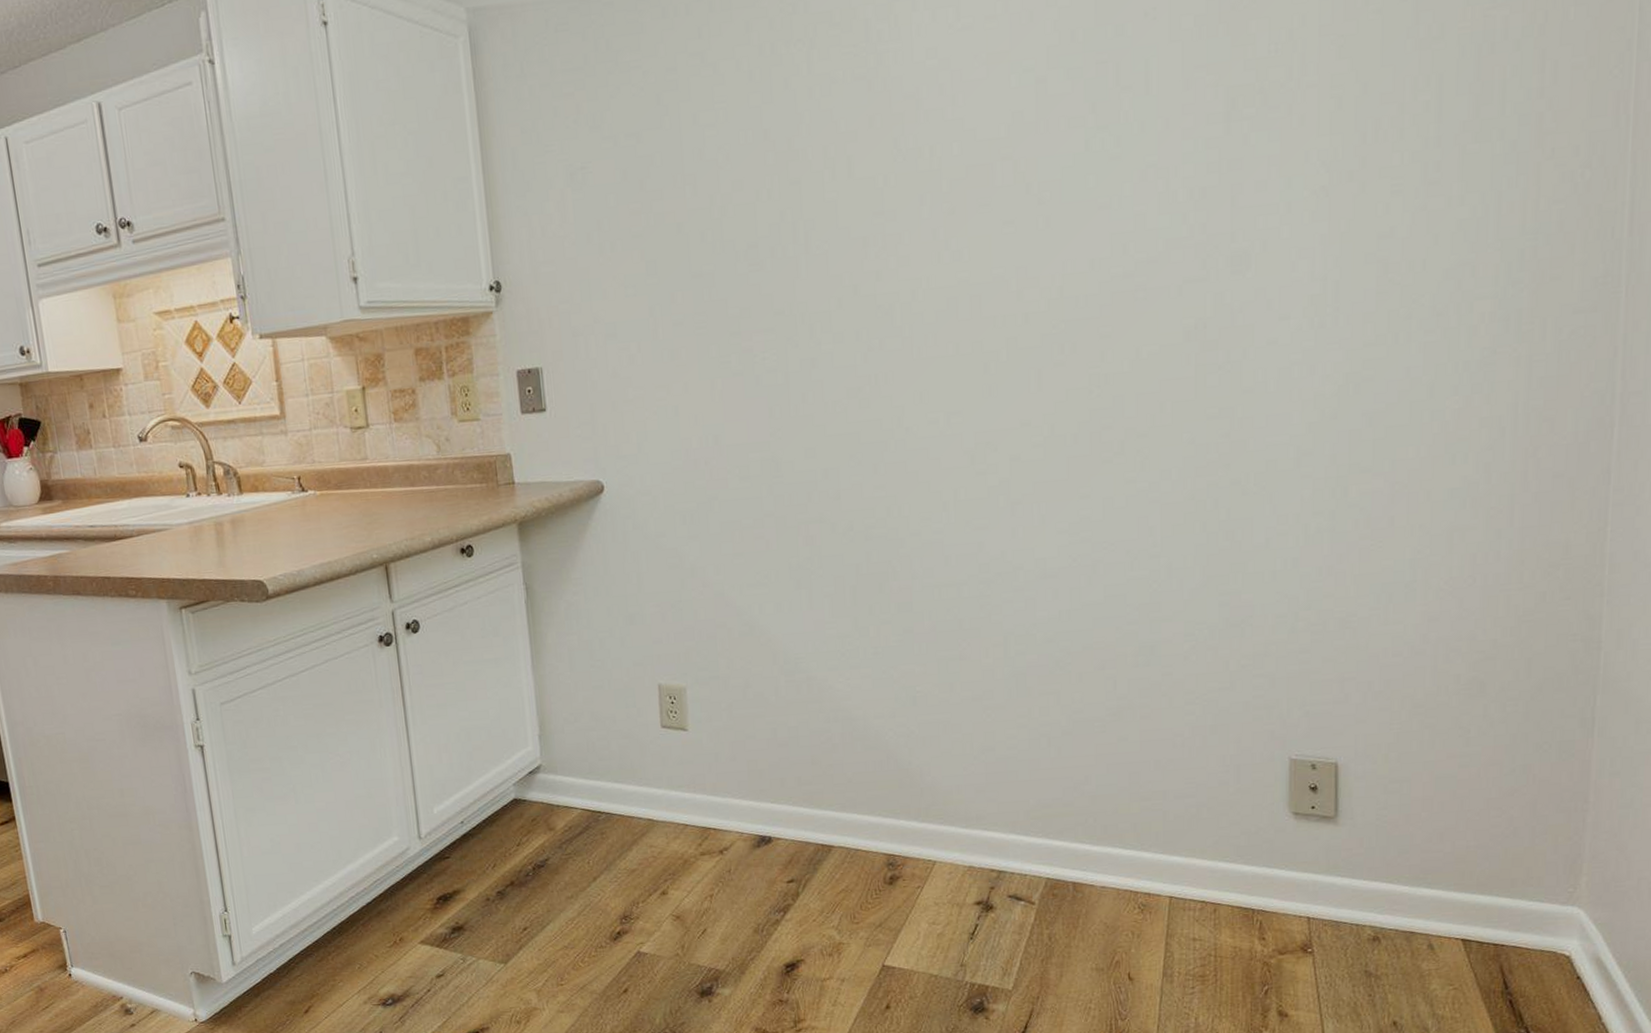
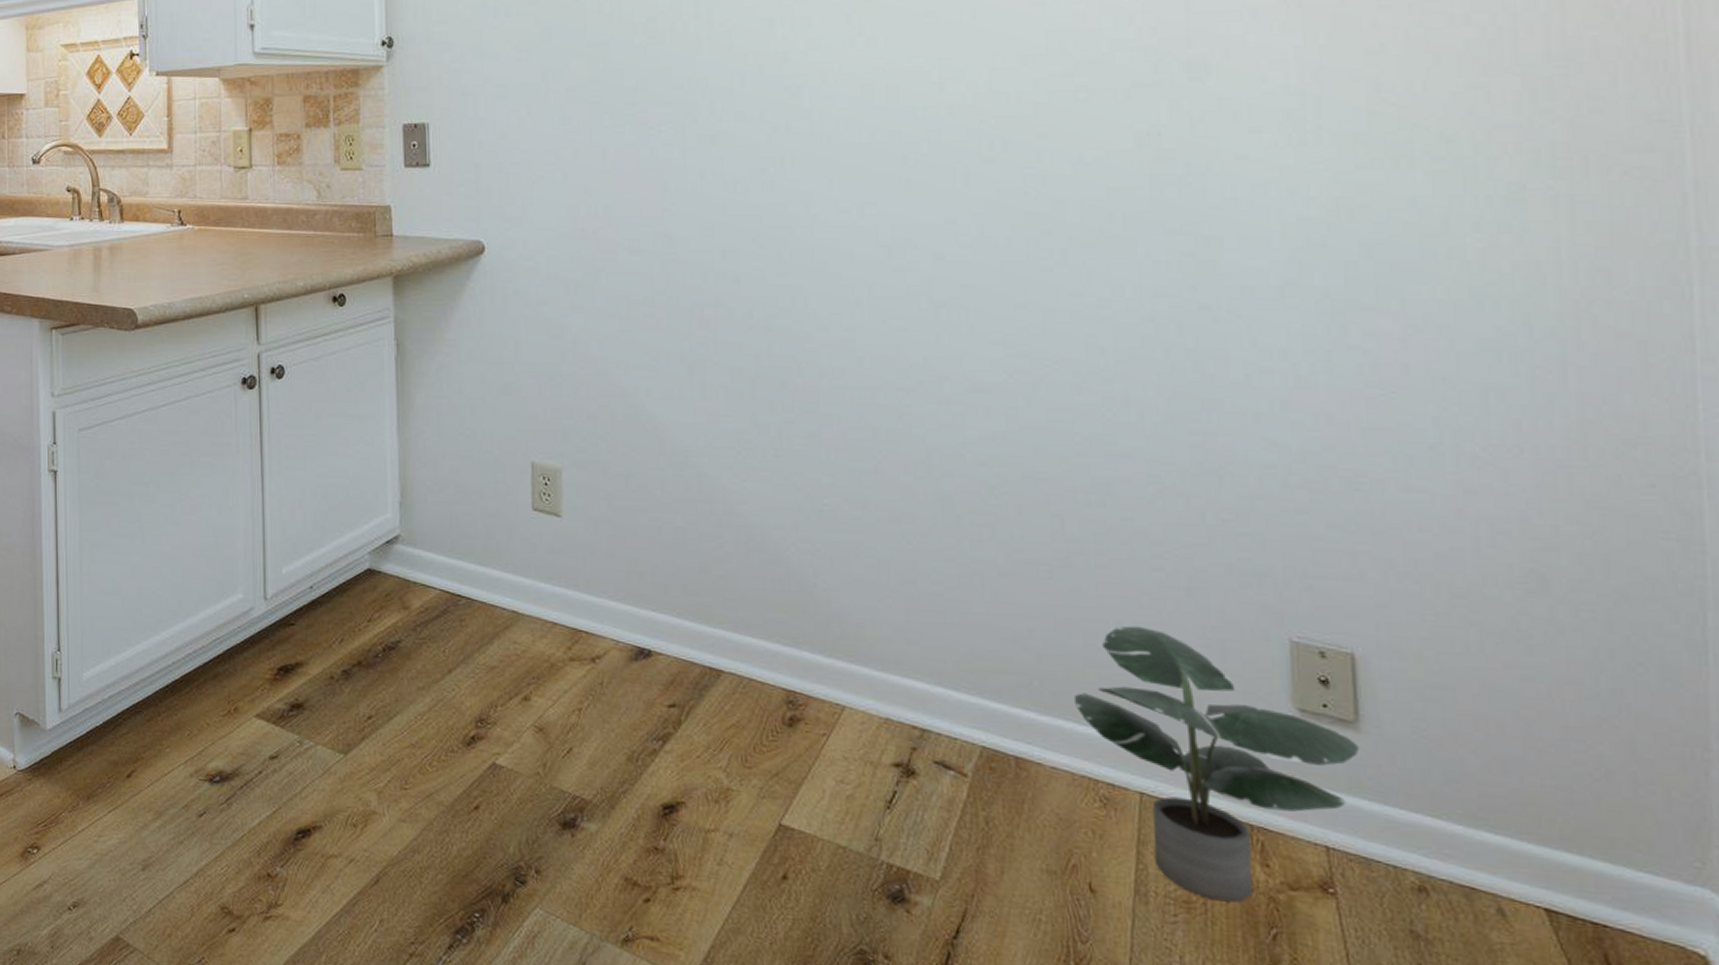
potted plant: none [1120,762,1337,972] -> present [1073,625,1360,903]

